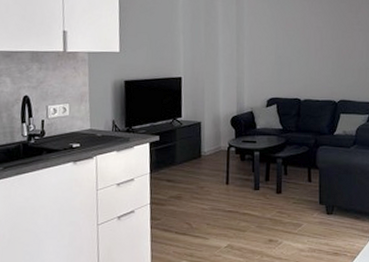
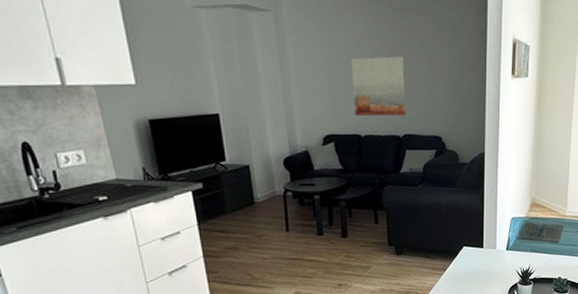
wall art: none [296,32,343,84] -> present [352,56,406,117]

